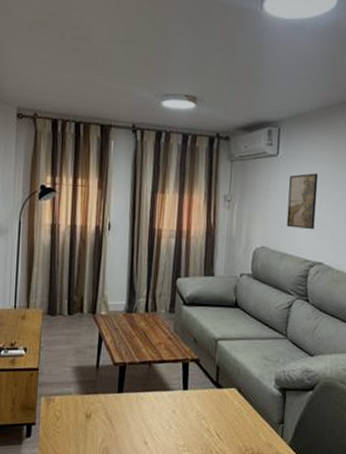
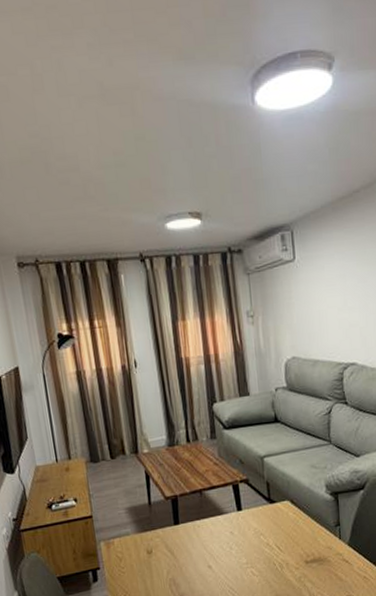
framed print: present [286,173,319,230] -> none [310,272,343,333]

